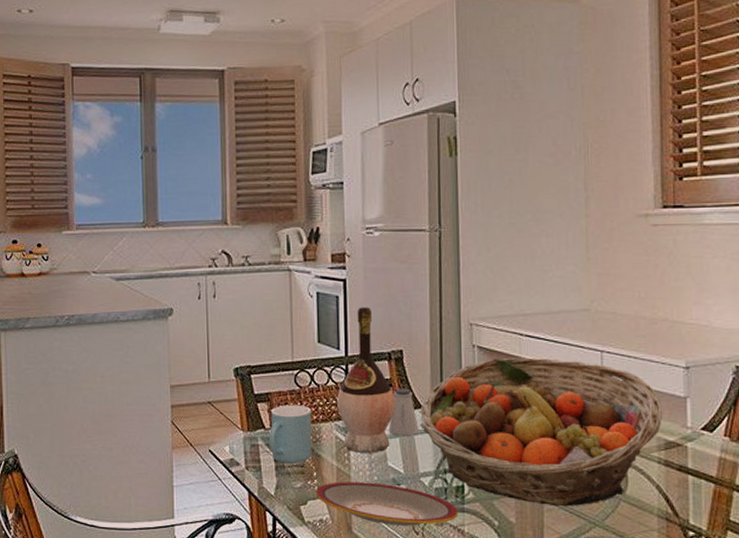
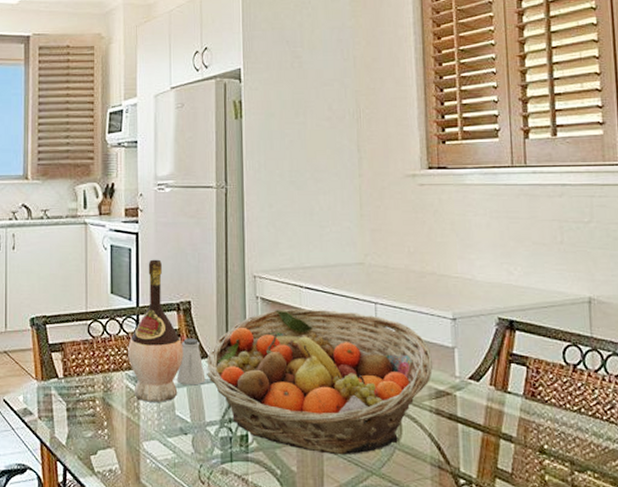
mug: present [268,405,313,464] -> none [61,354,104,413]
plate: present [316,481,458,526] -> none [106,431,243,475]

